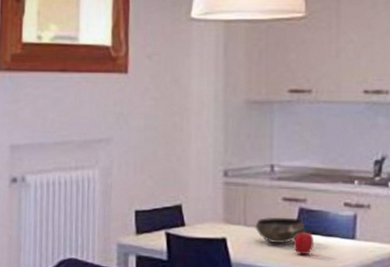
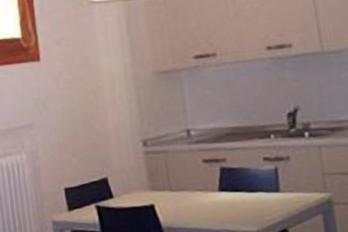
bowl: present [255,217,304,243] -> none [180,178,228,204]
fruit: present [293,230,314,255] -> none [219,189,240,213]

